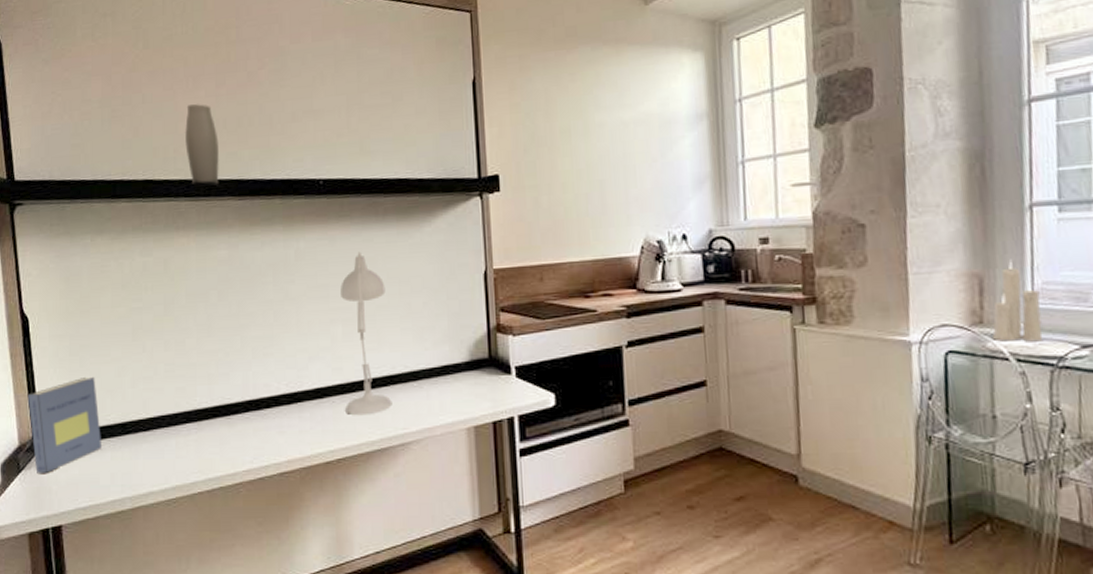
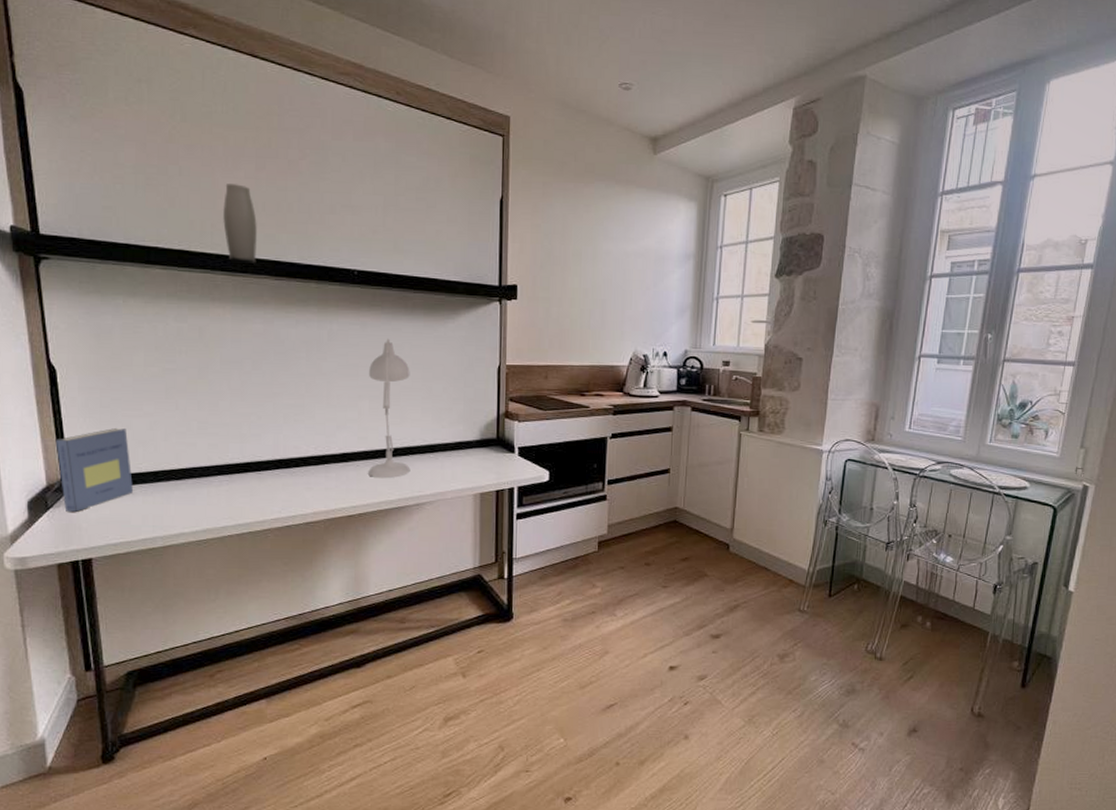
candle: present [991,259,1044,342] -> none [878,395,916,457]

